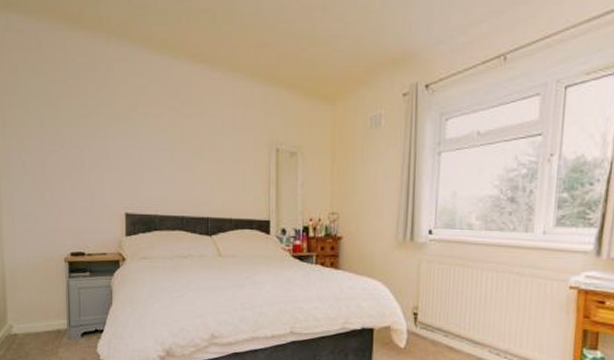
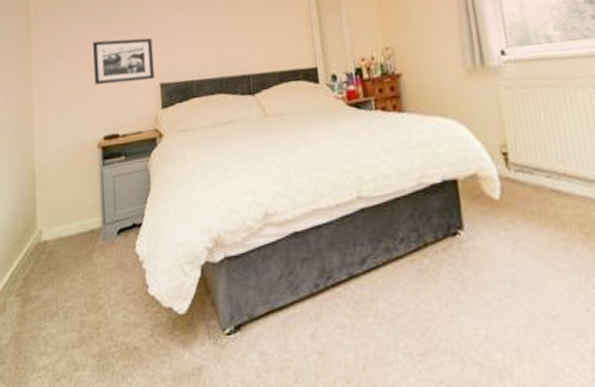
picture frame: none [61,164,120,209] -> present [93,38,154,85]

